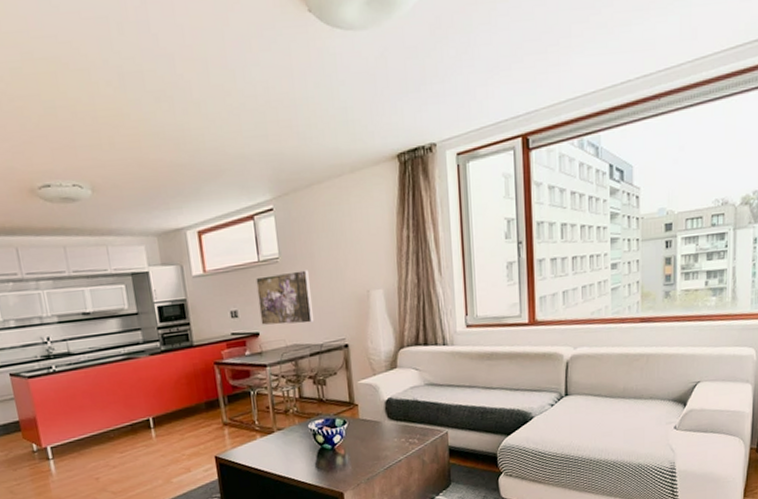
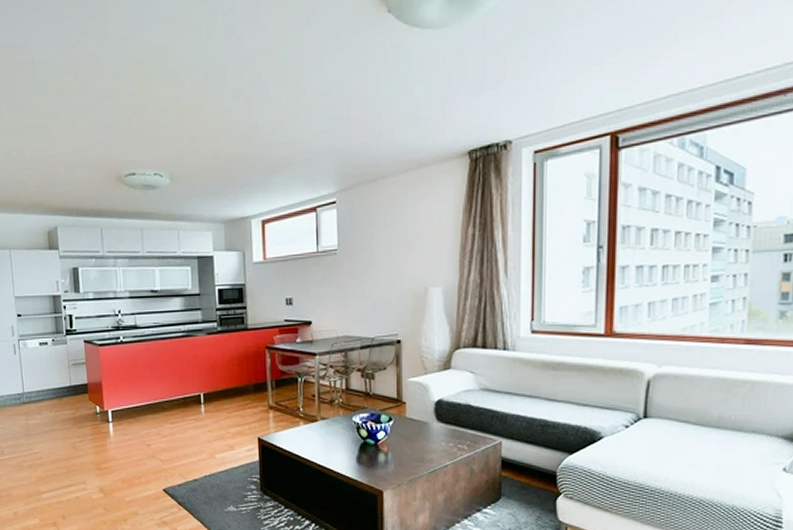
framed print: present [256,270,315,326] -> none [313,263,368,316]

